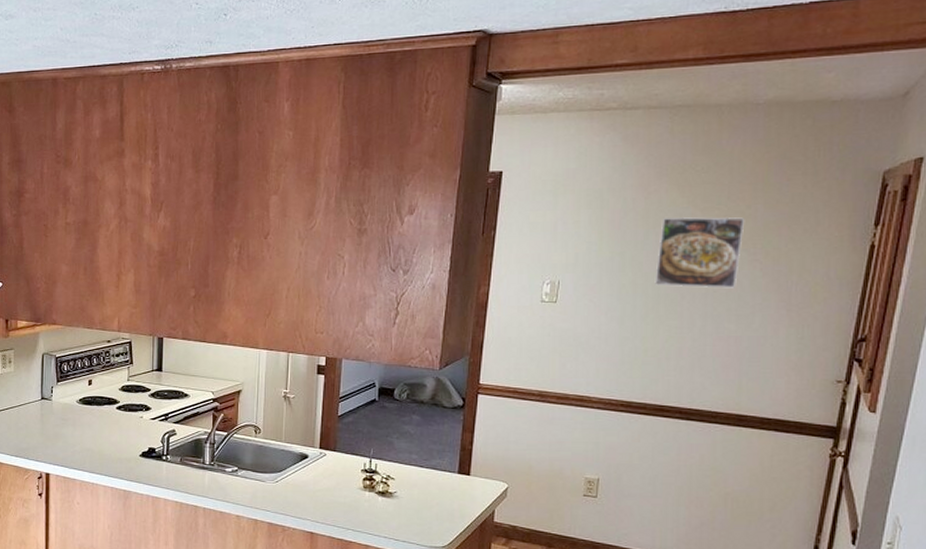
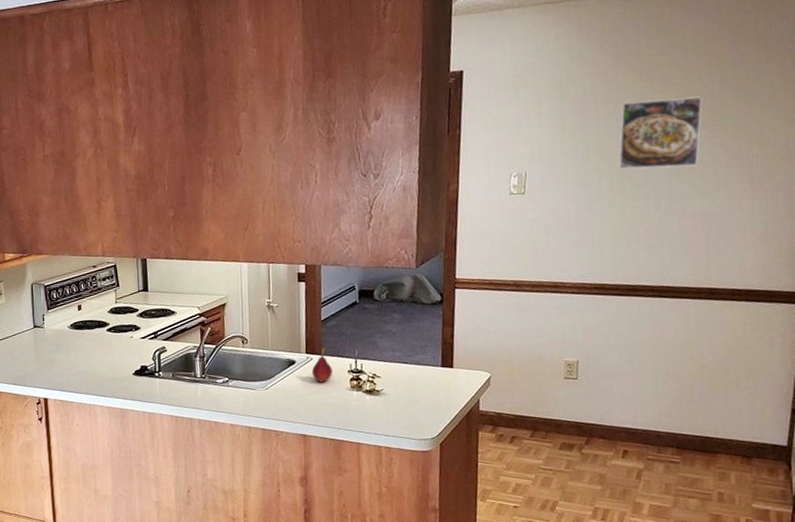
fruit: none [325,444,345,480] -> present [312,348,332,383]

